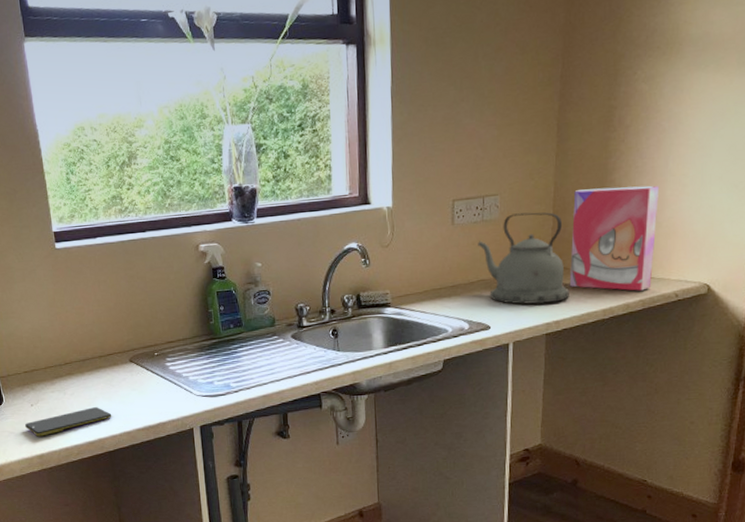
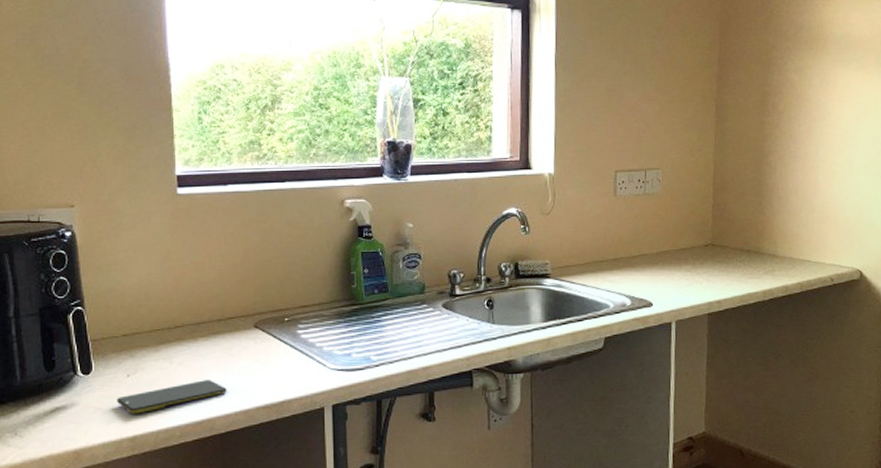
kettle: present [478,212,569,305] -> none [640,188,730,282]
cereal box: present [569,185,660,291] -> none [730,169,812,273]

